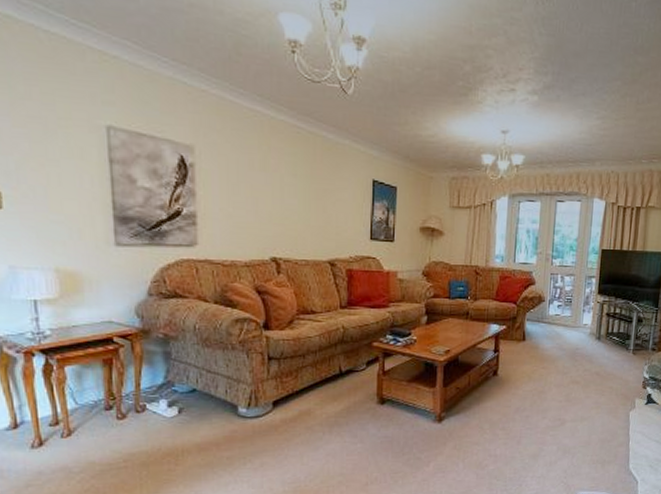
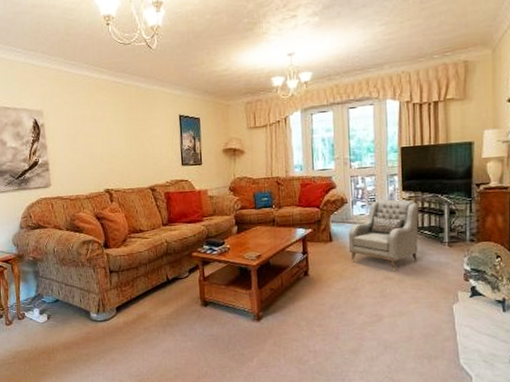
armchair: none [540,301,612,375] -> present [348,199,419,270]

